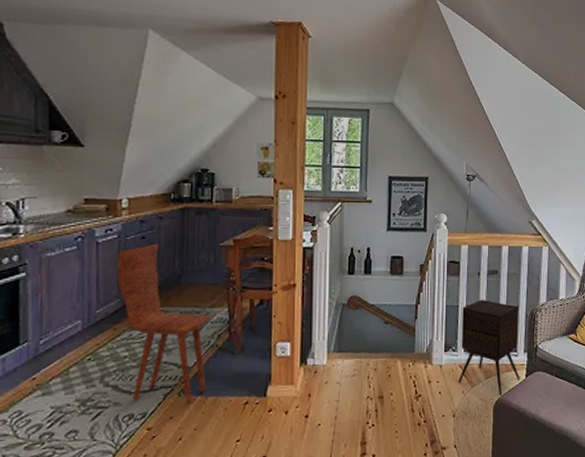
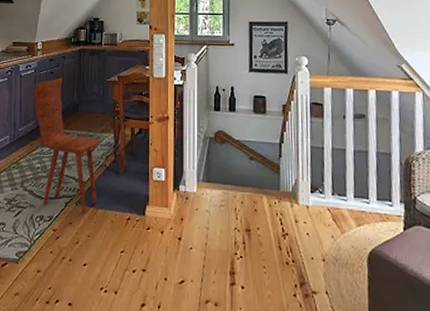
side table: present [458,299,520,397] -> none [327,142,398,247]

